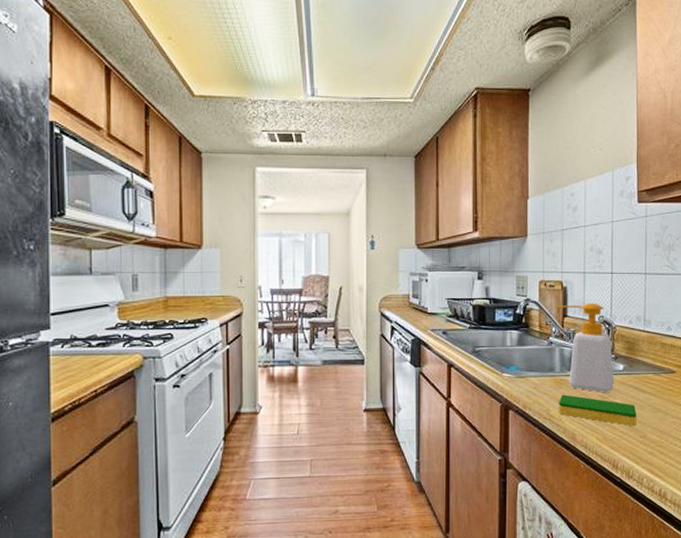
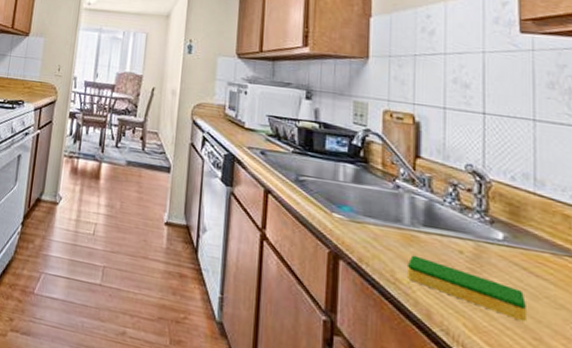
soap bottle: present [554,303,615,392] -> none [403,143,491,266]

